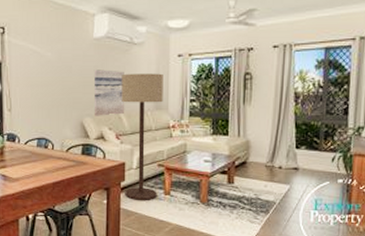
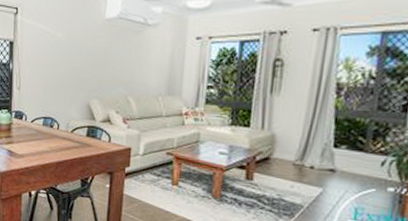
wall art: present [93,69,124,116] -> none [102,51,136,99]
floor lamp: present [121,73,163,201] -> none [129,56,178,190]

